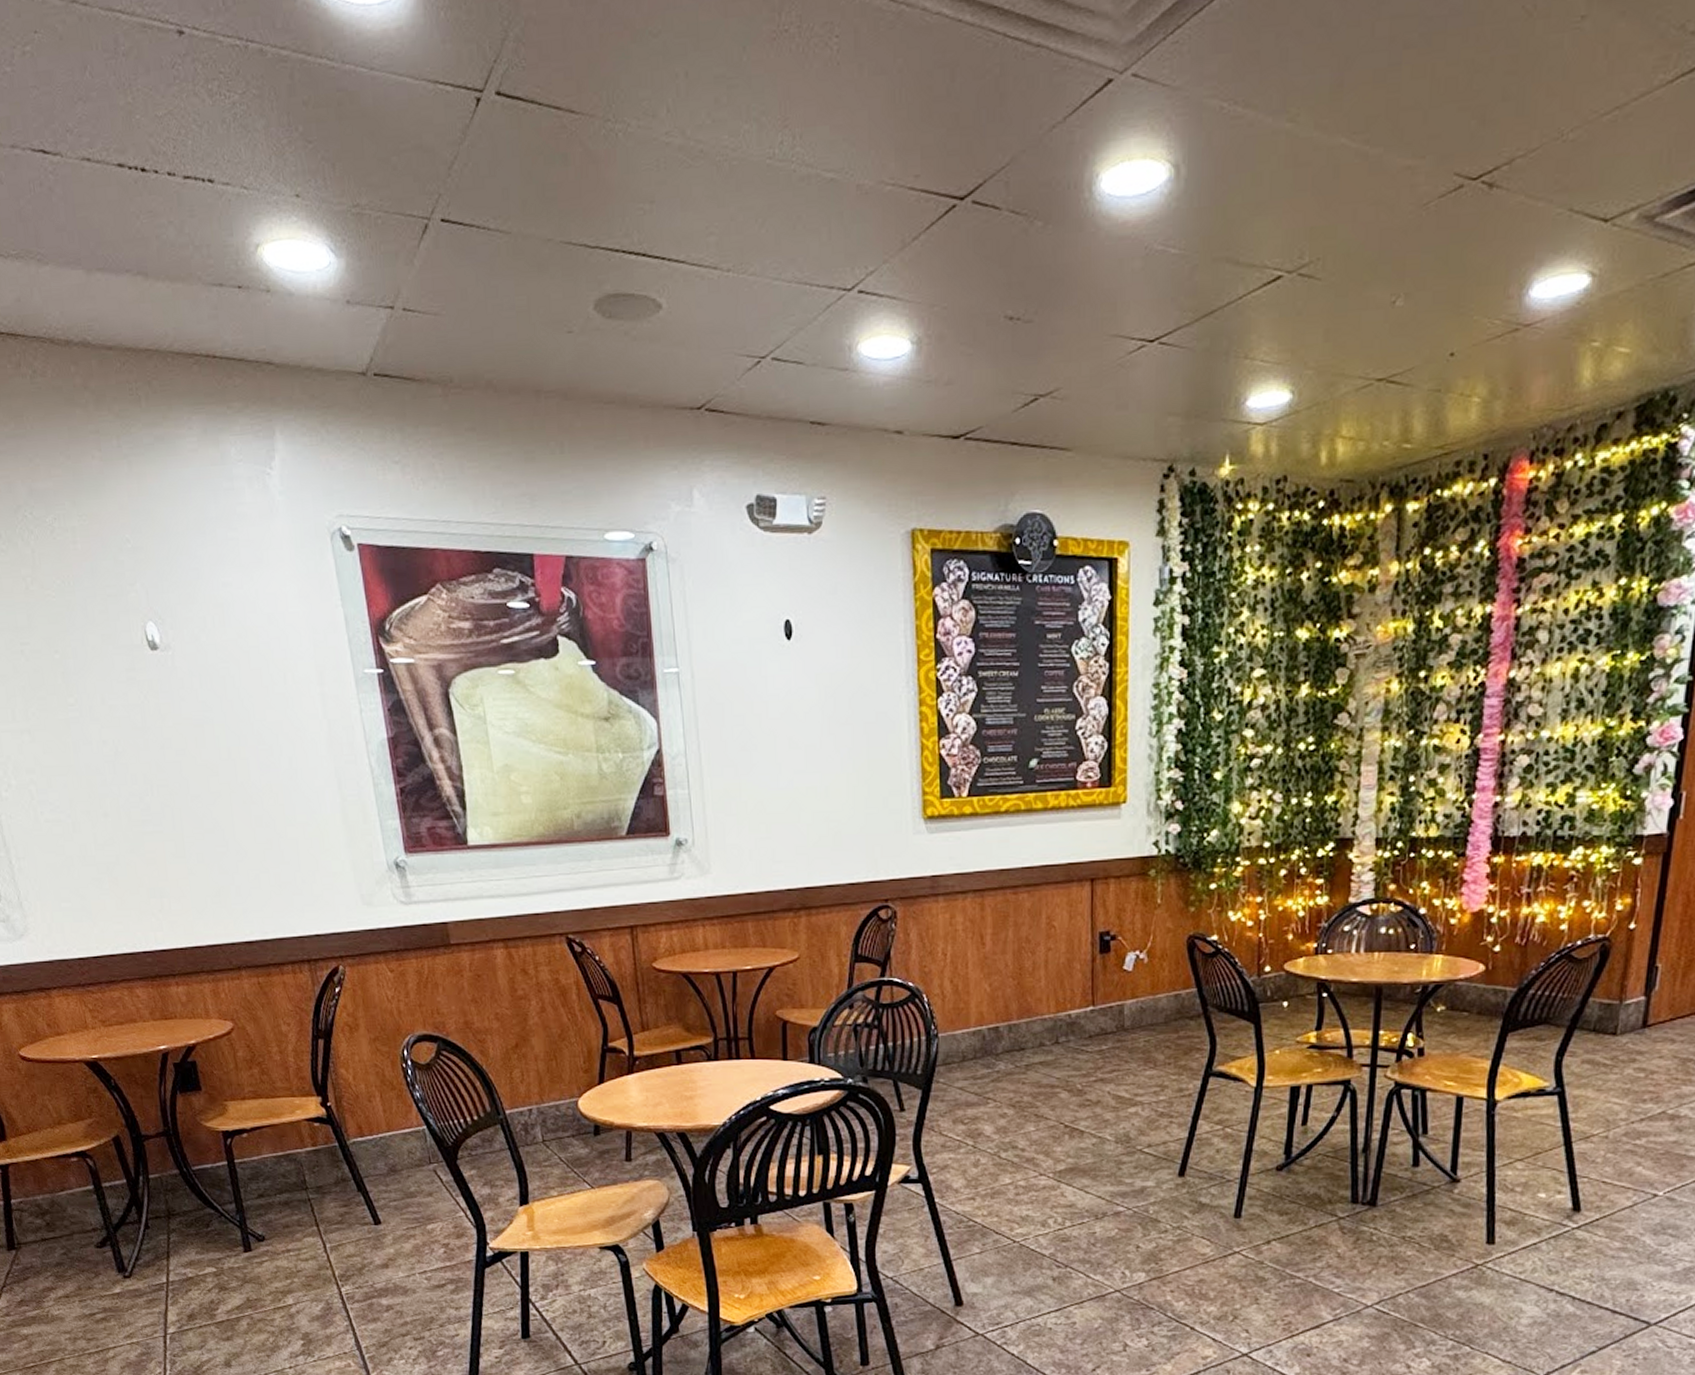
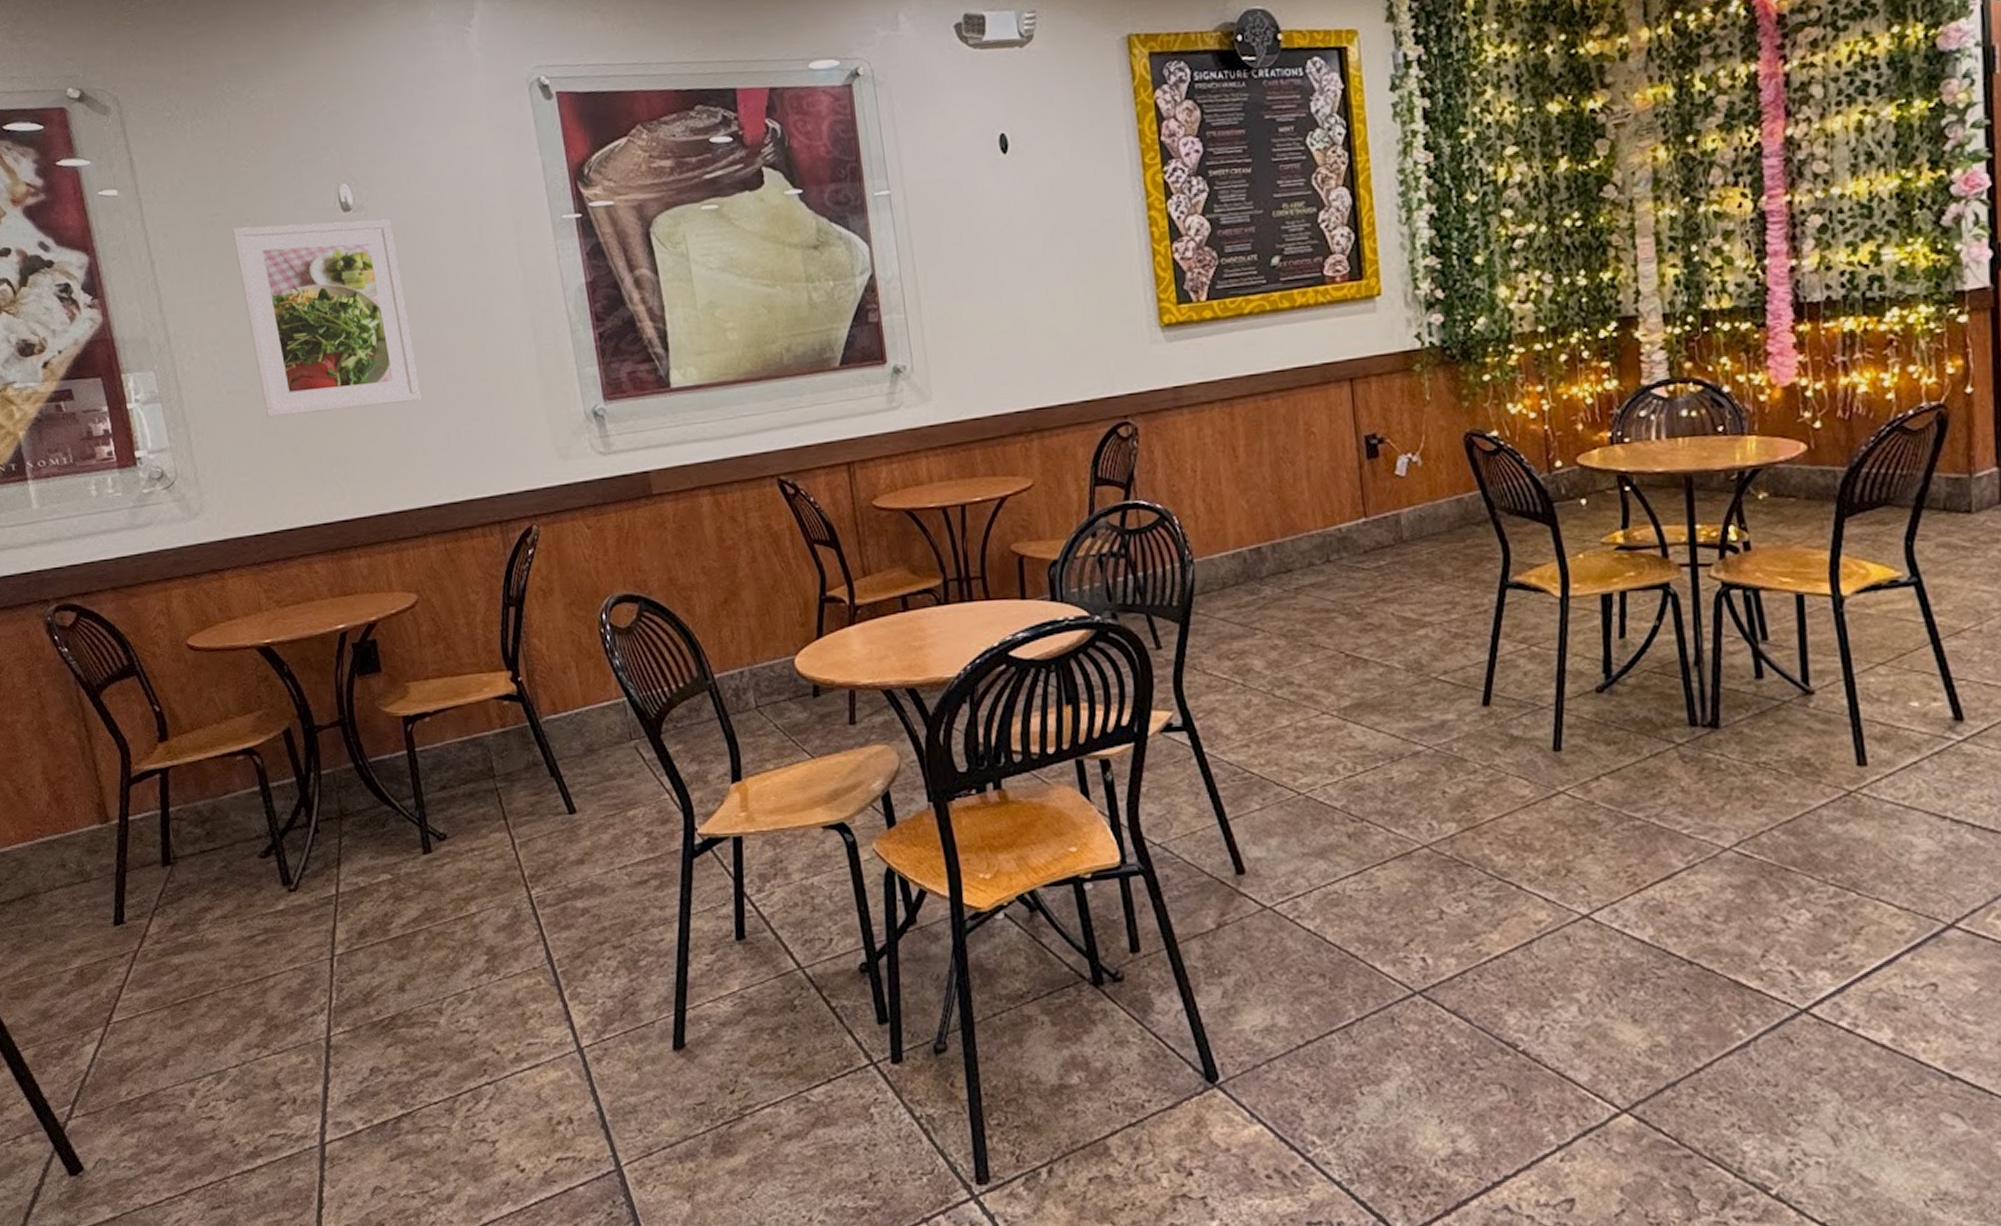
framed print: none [42,658,232,848] -> present [232,219,421,418]

